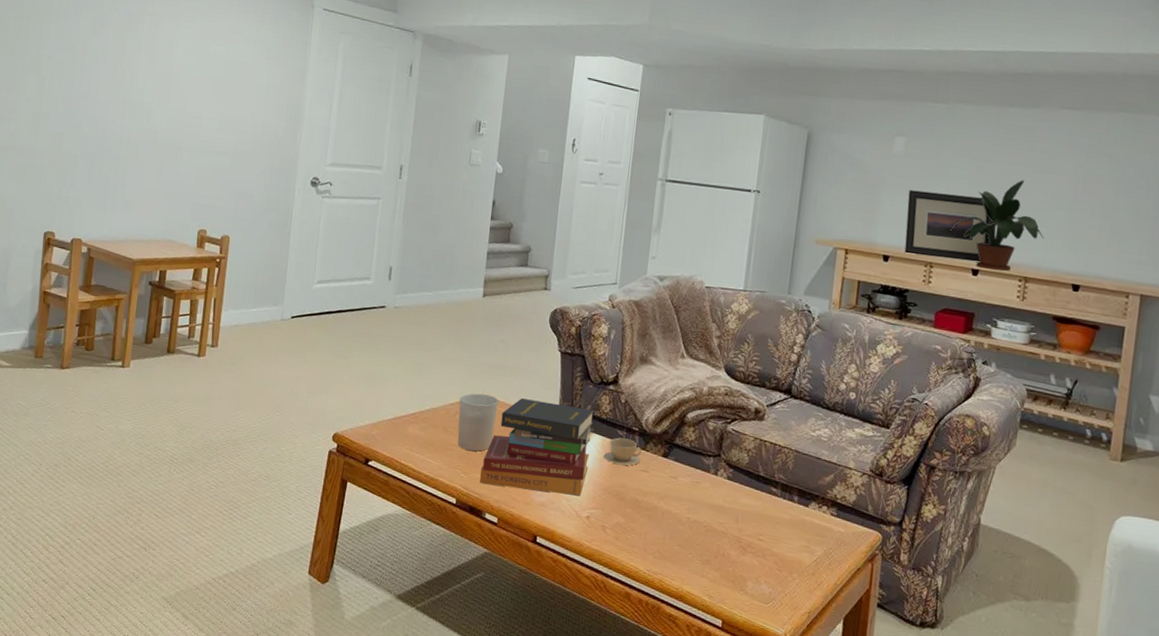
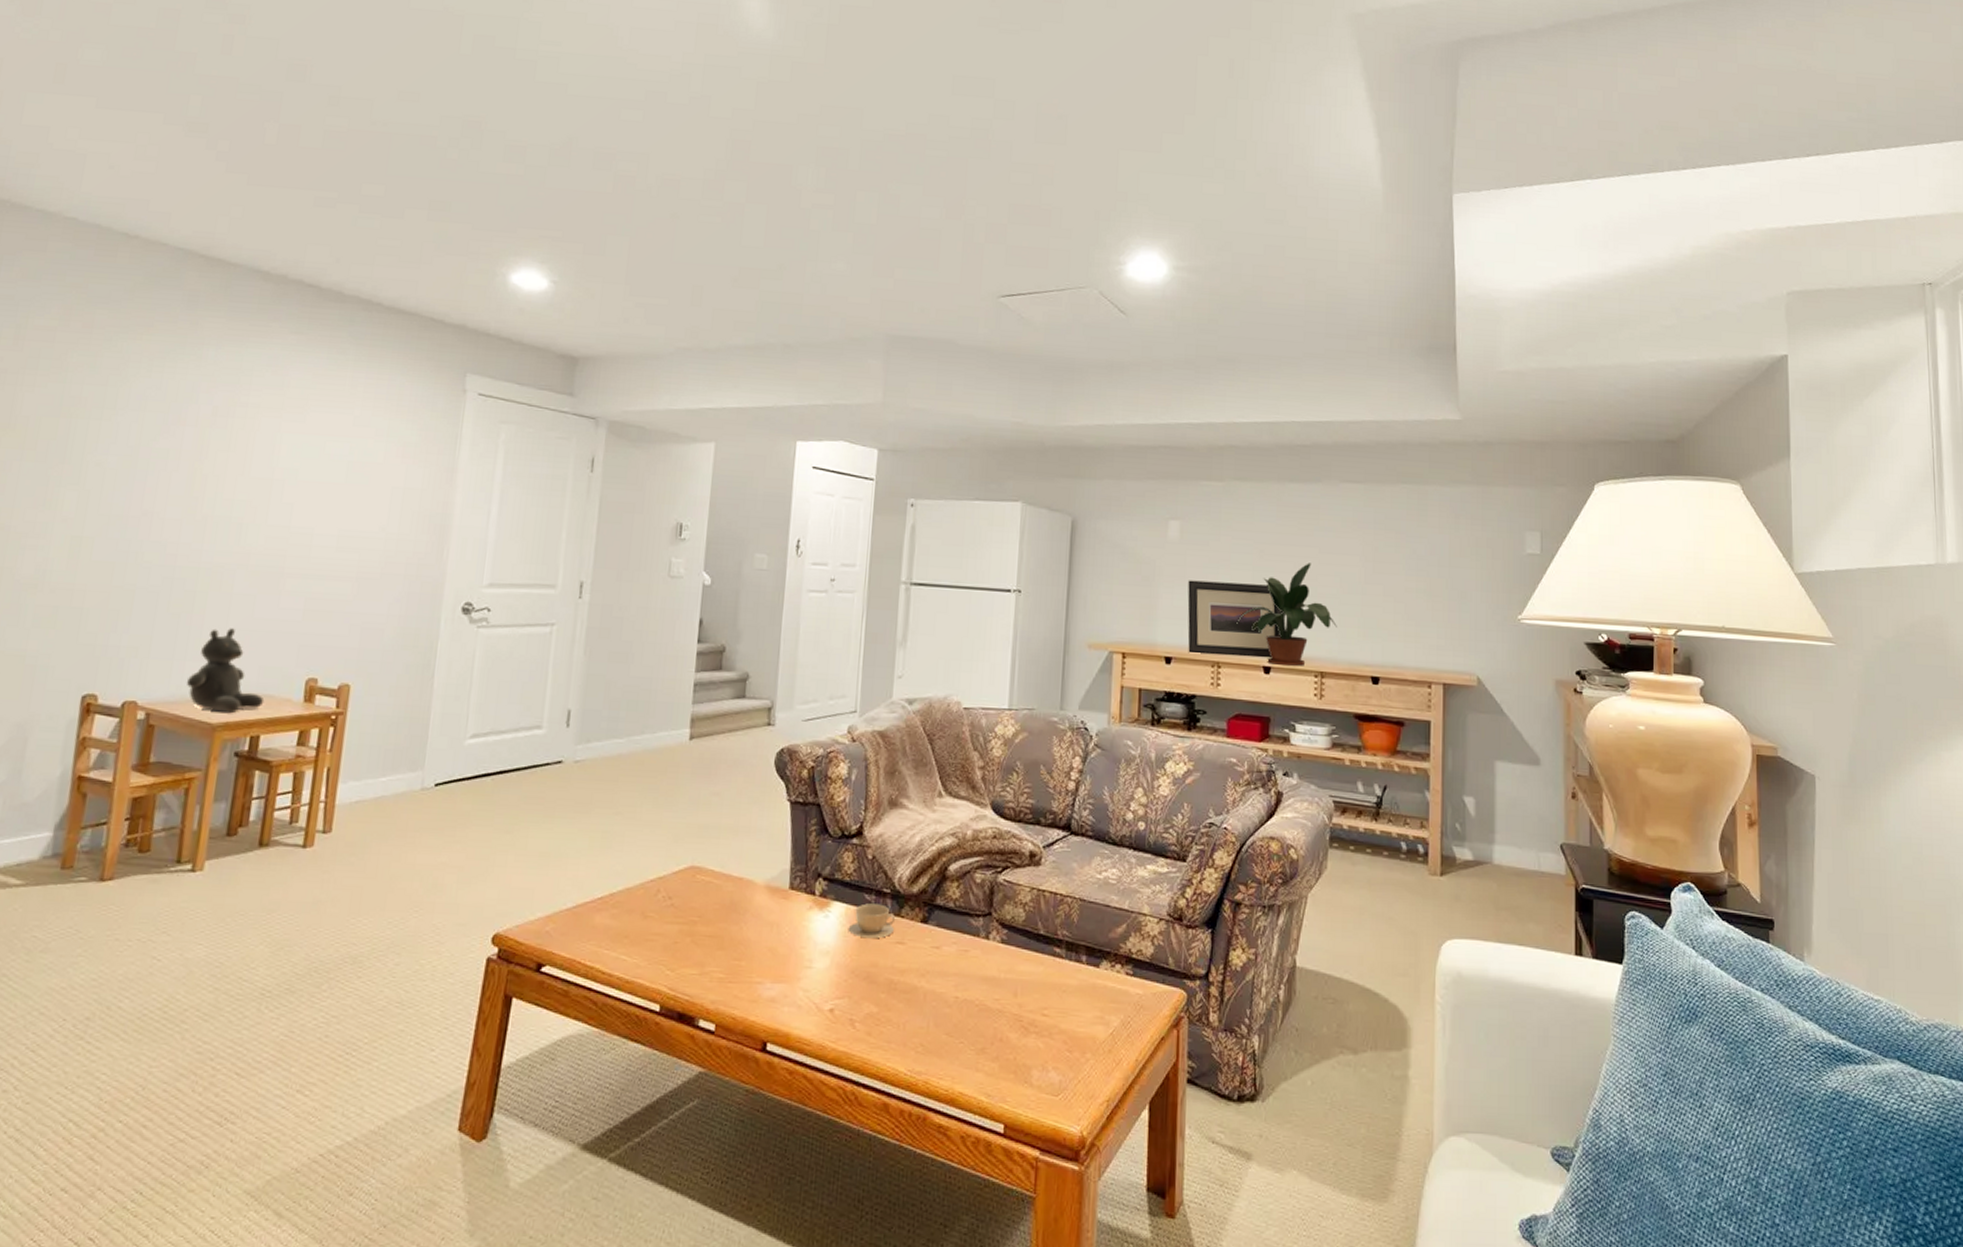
teddy bear: none [114,187,169,252] -> present [186,628,265,713]
candle holder: present [457,393,499,452] -> none [660,863,713,939]
books: present [480,398,594,495] -> none [691,865,834,984]

